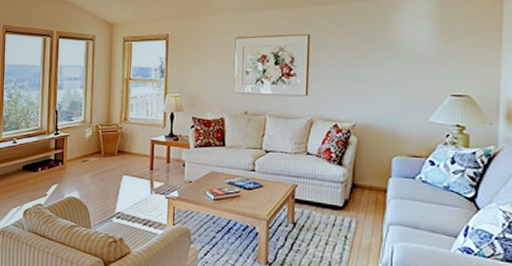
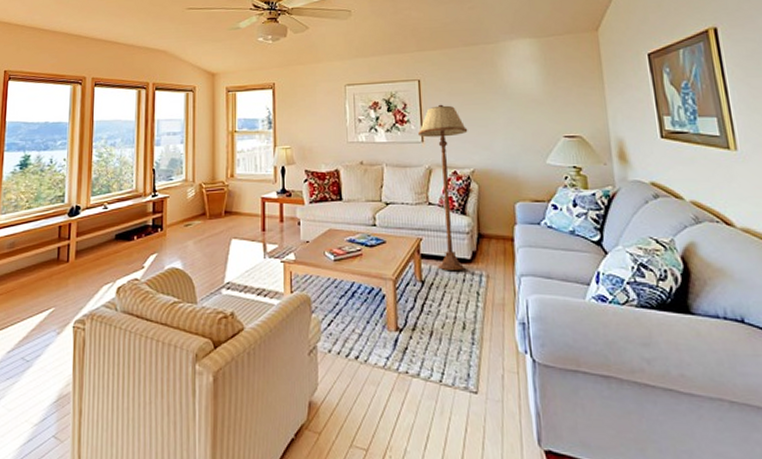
floor lamp: none [303,59,353,216] -> present [418,104,468,270]

